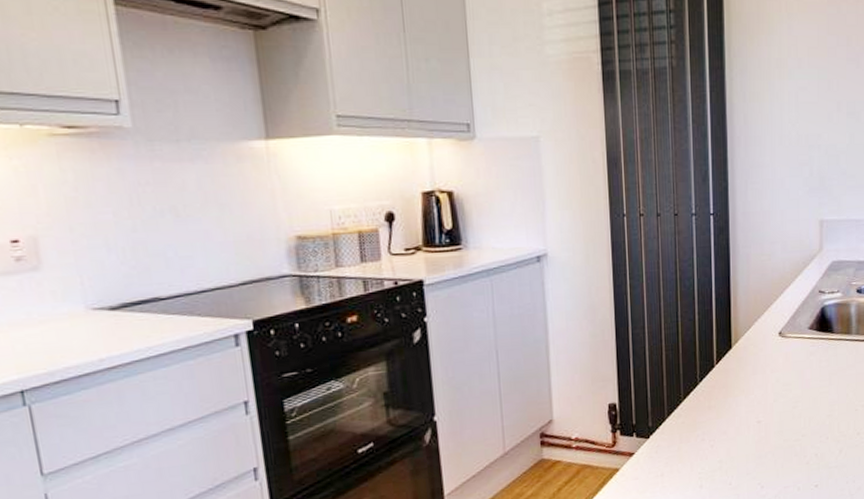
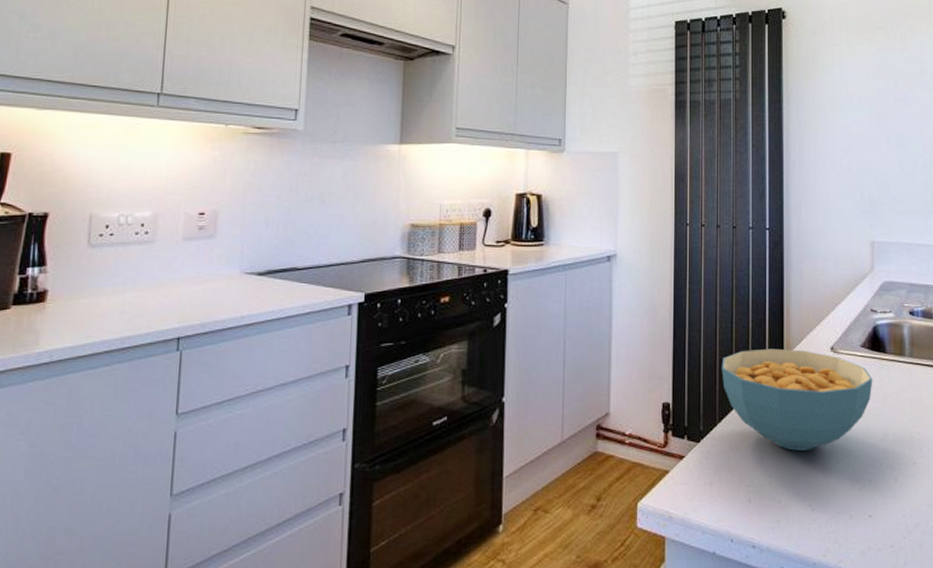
cereal bowl: none [668,337,820,436] -> present [721,348,873,451]

